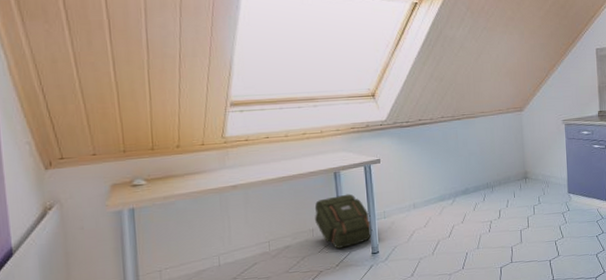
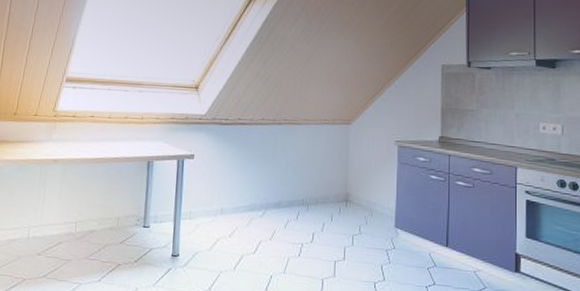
backpack: present [314,194,373,249] -> none [122,186,176,244]

